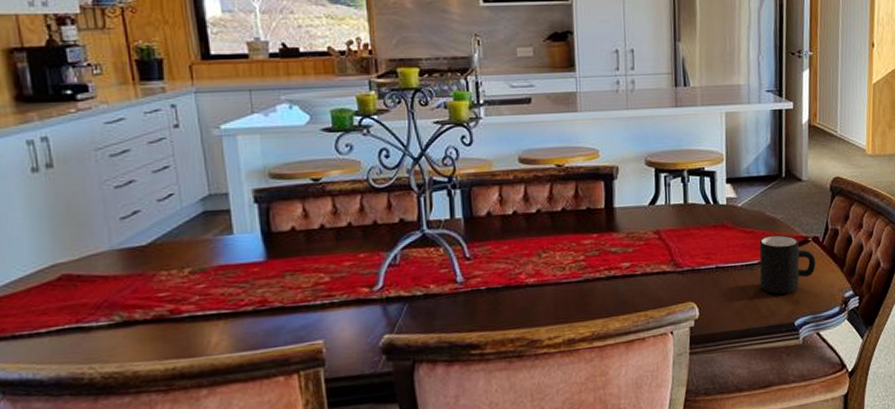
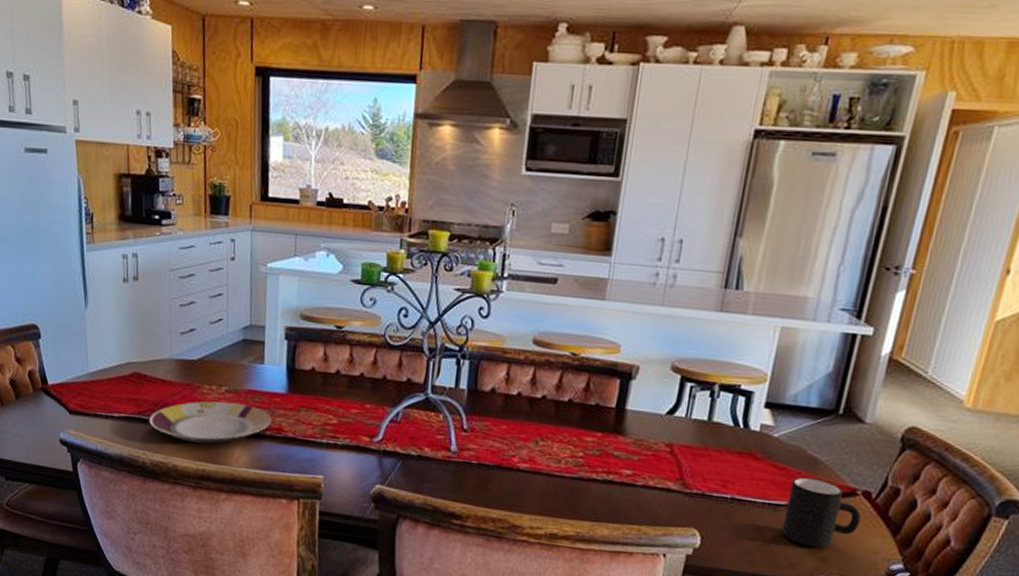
plate: none [92,282,252,341] -> present [149,401,272,443]

